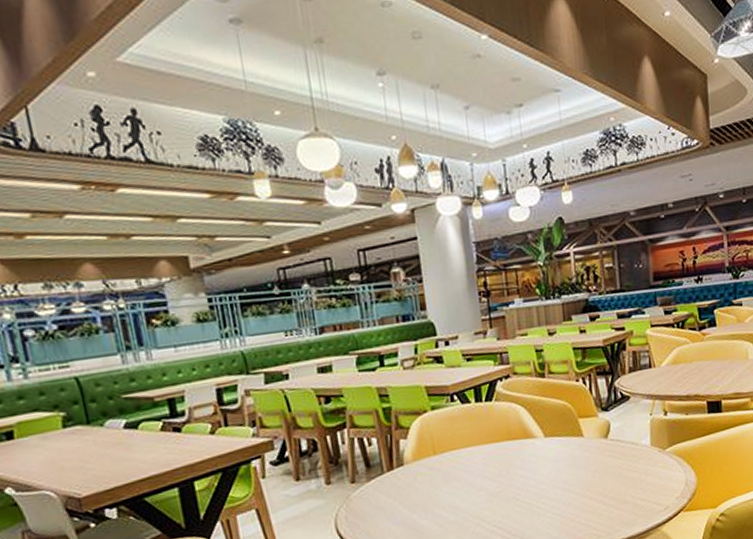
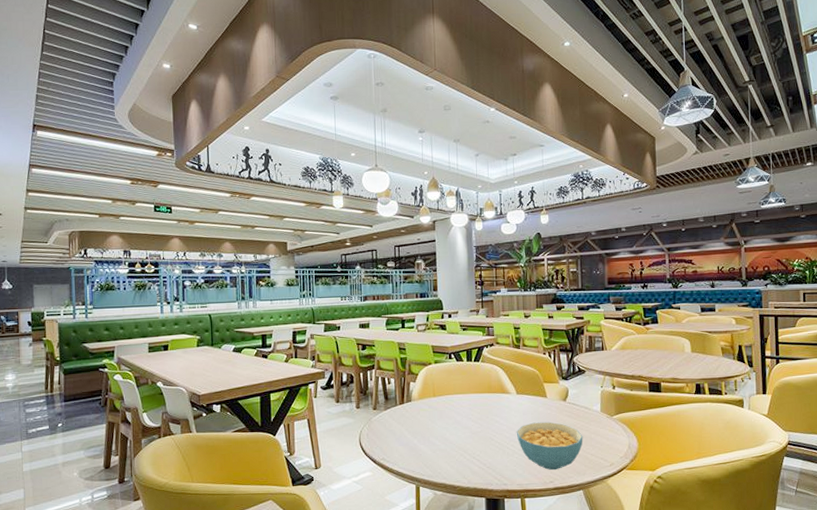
cereal bowl: none [547,466,631,527] -> present [516,422,583,471]

